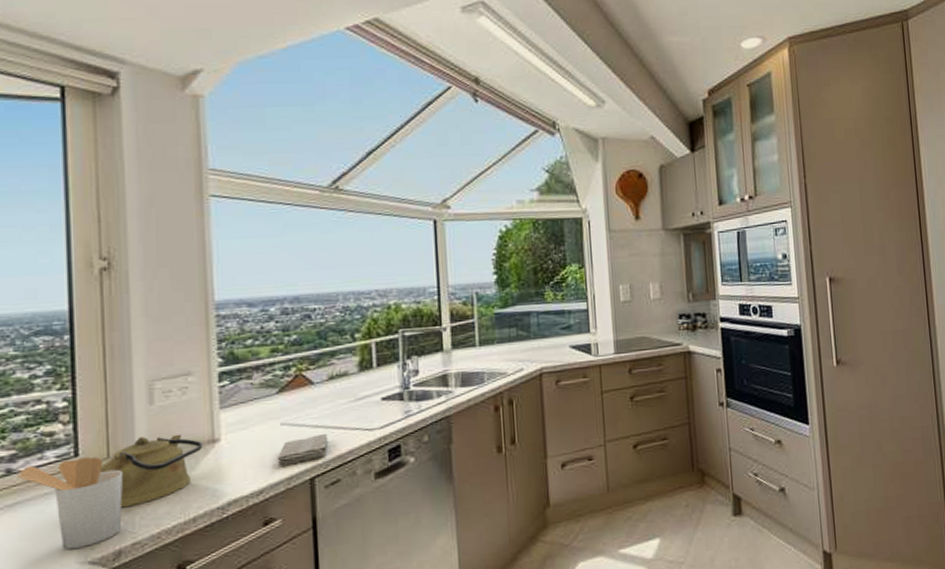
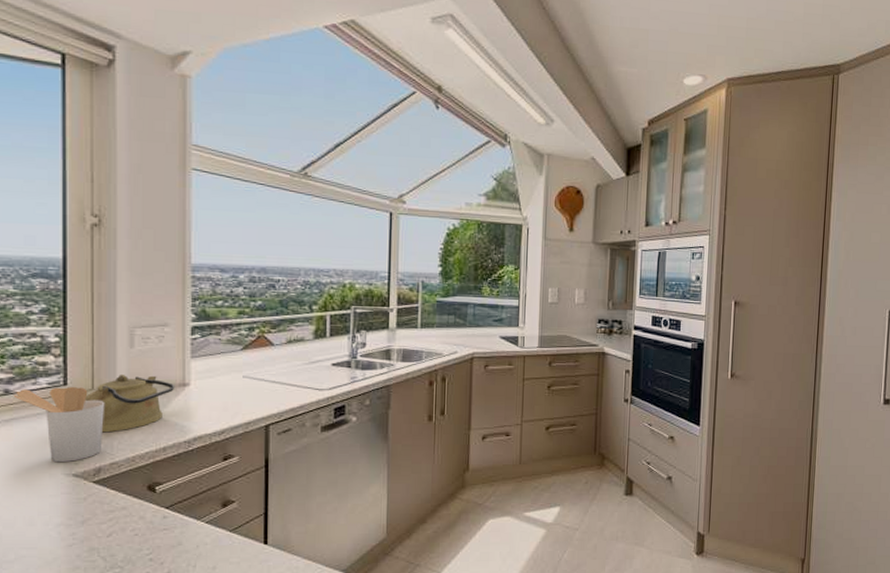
washcloth: present [277,434,329,466] -> none [238,389,283,412]

